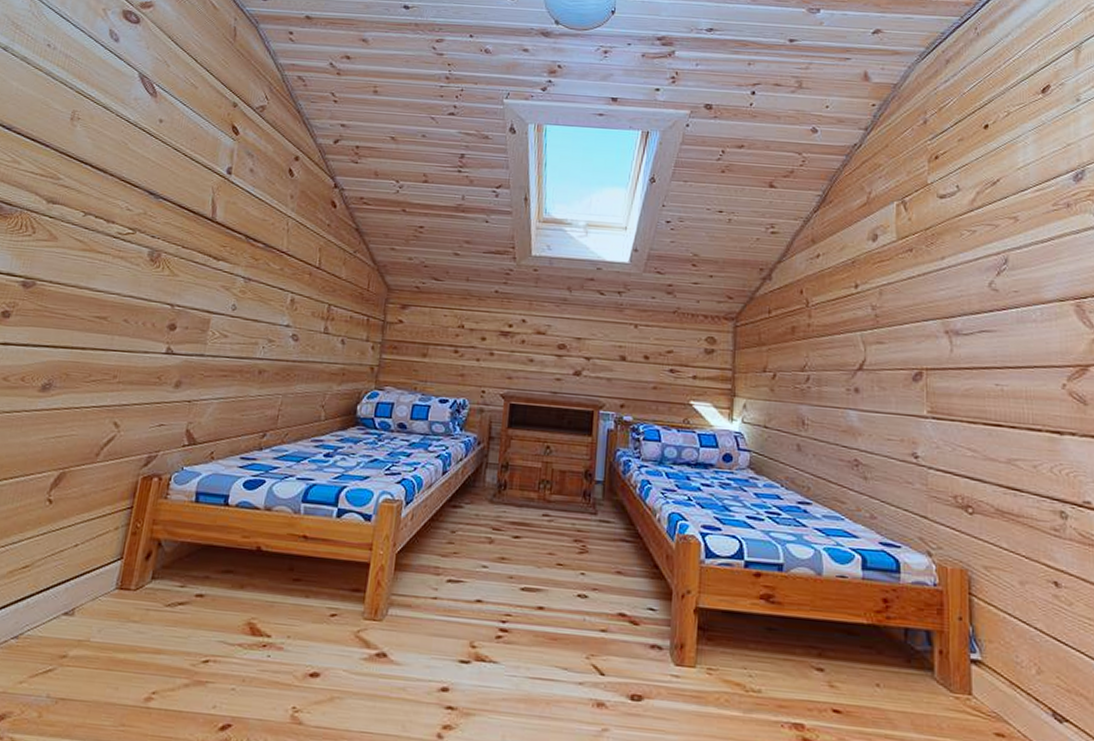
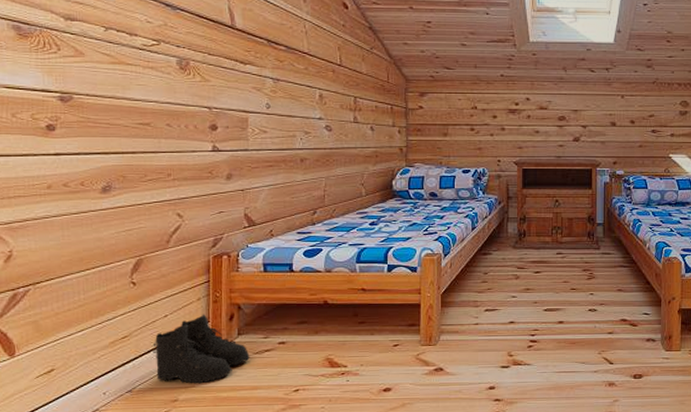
boots: none [49,547,160,639] -> present [153,314,250,384]

